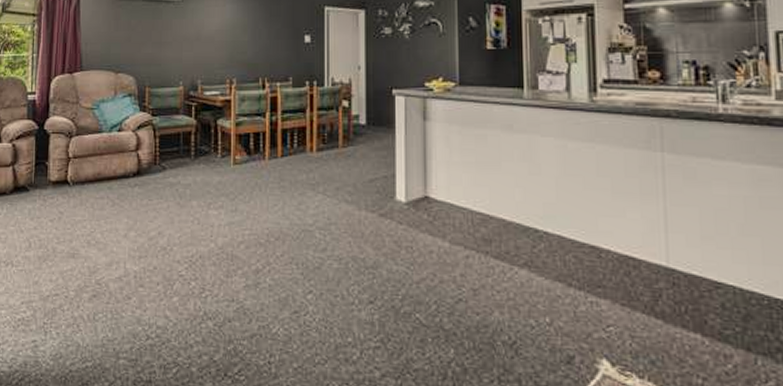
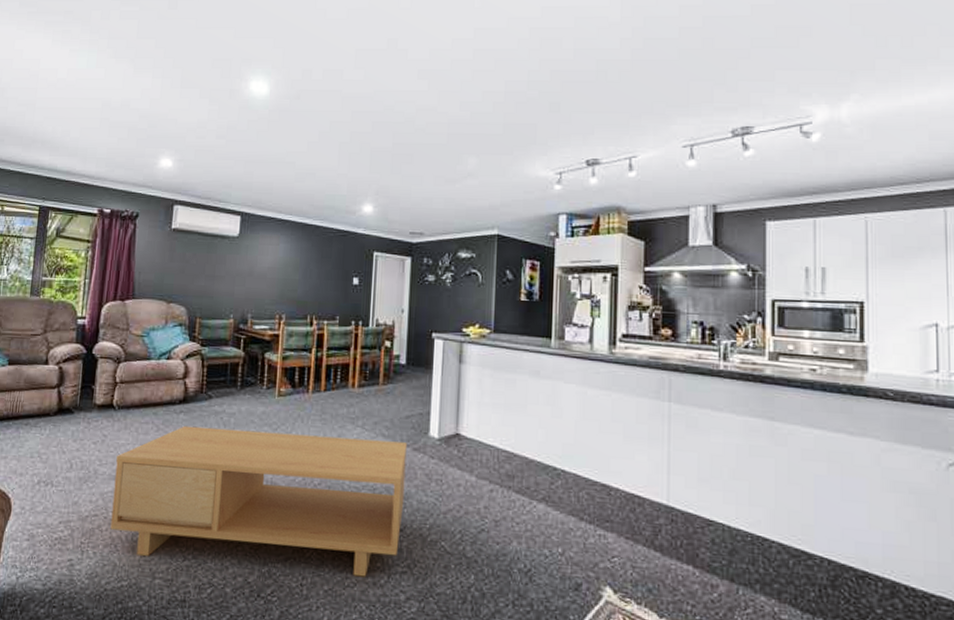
coffee table: none [72,199,373,354] -> present [110,425,407,577]

